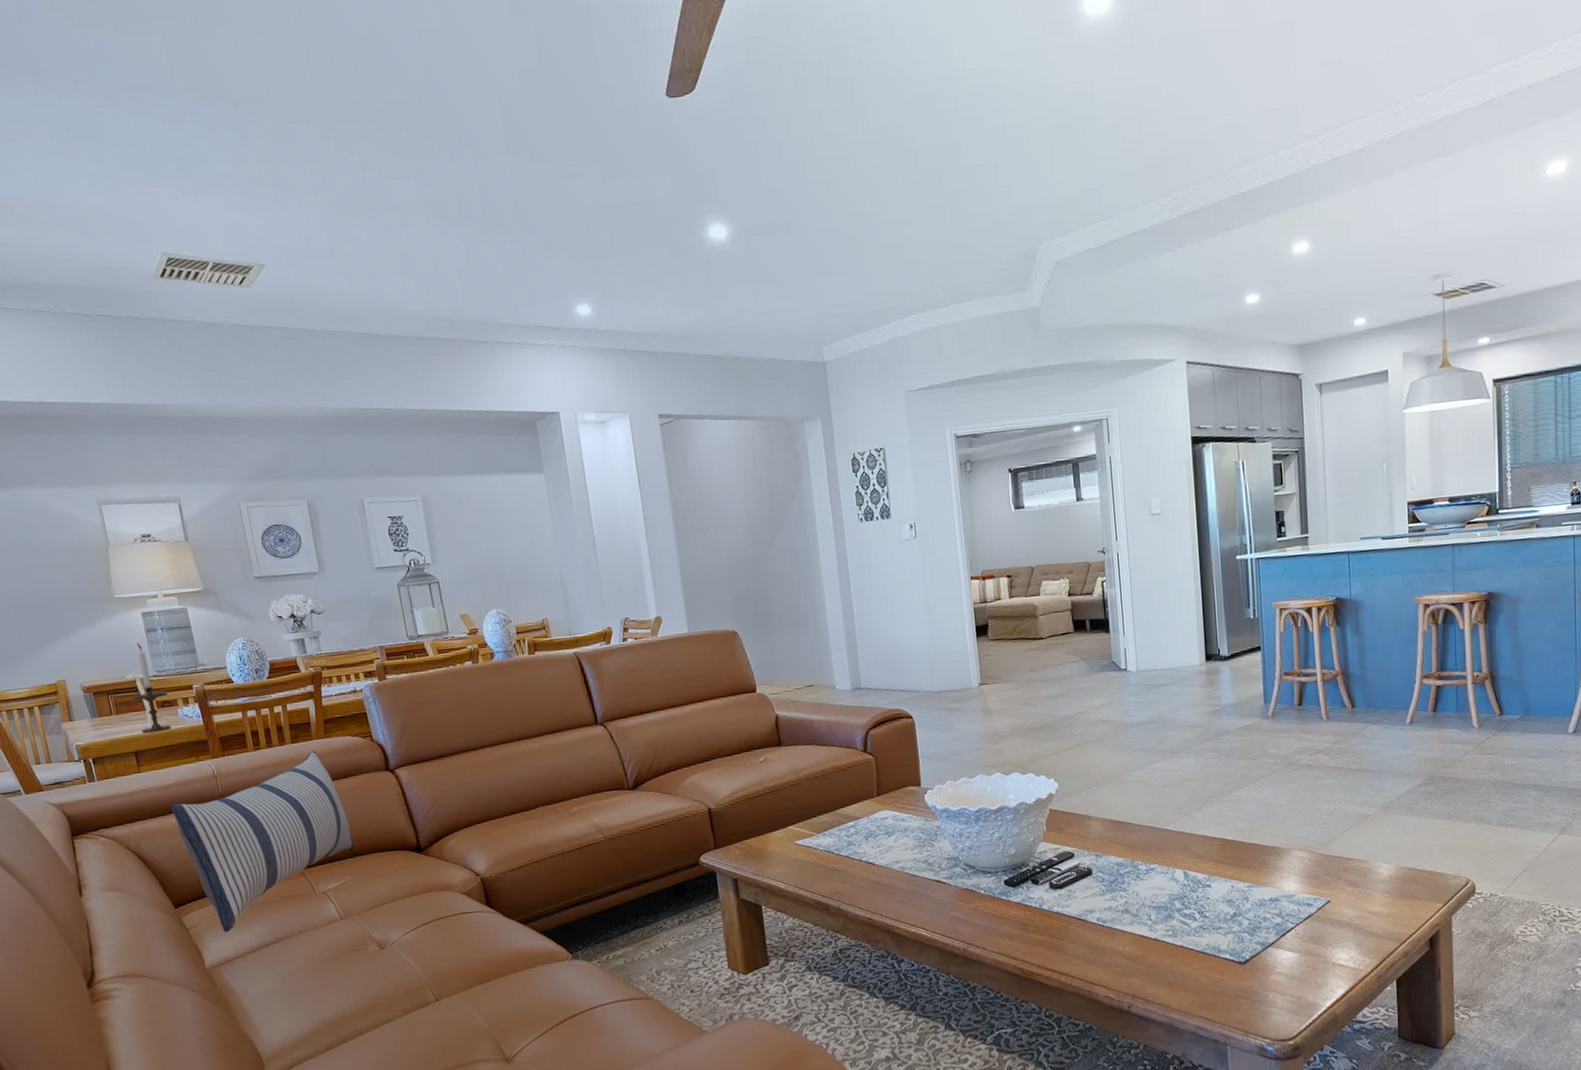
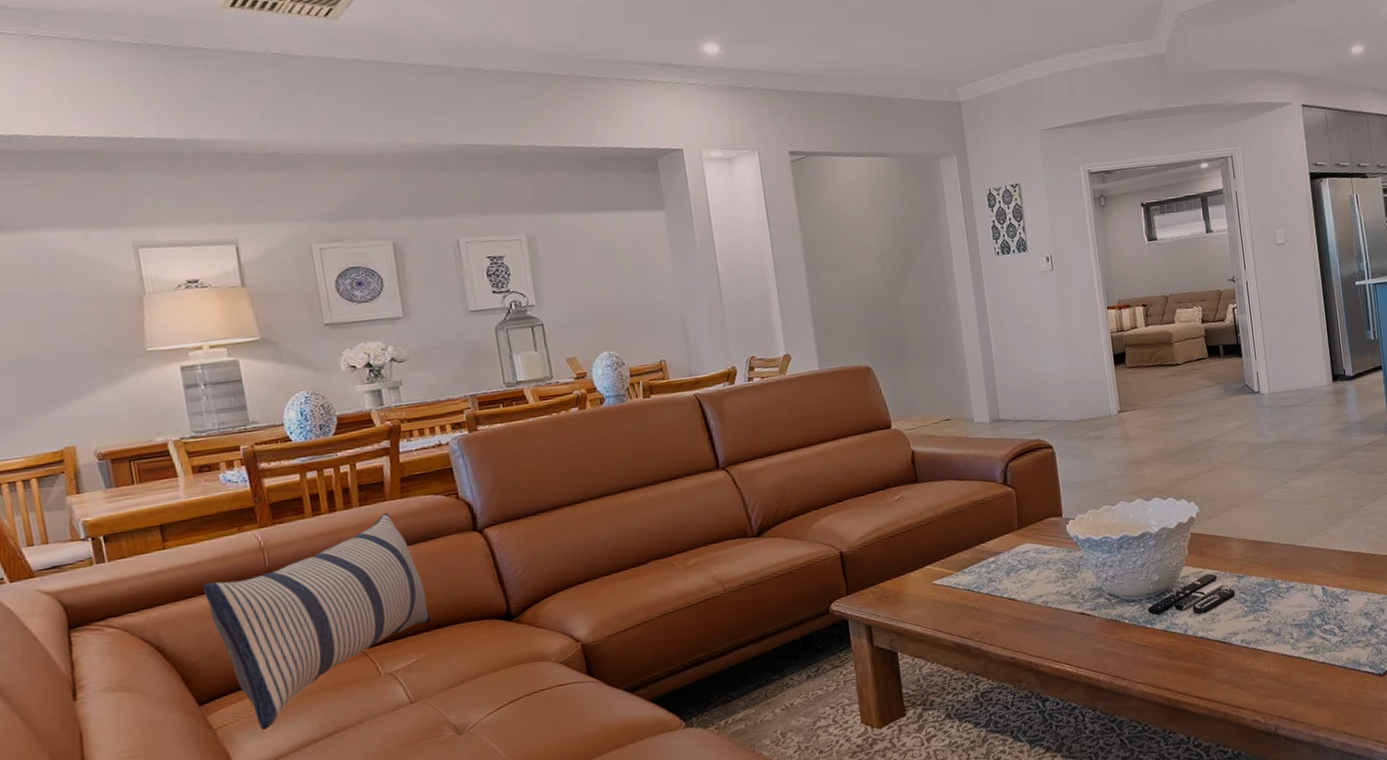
candlestick: present [132,642,172,734] -> none [161,400,210,504]

